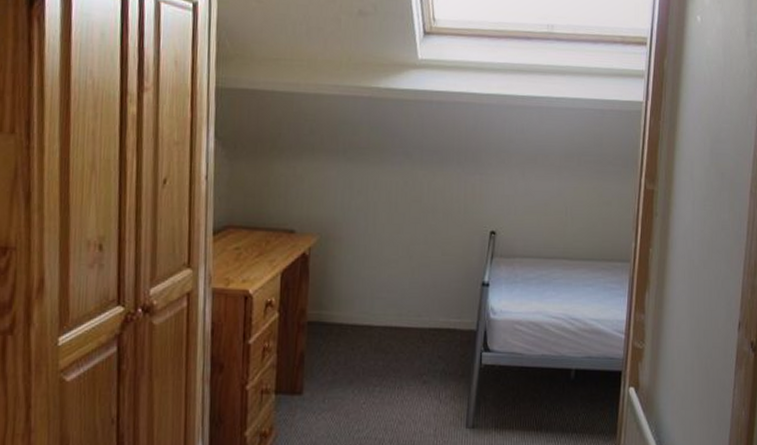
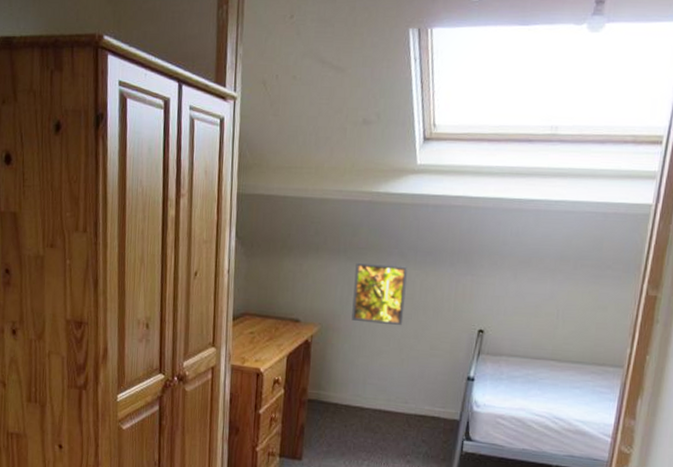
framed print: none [355,164,413,230] -> present [351,263,408,325]

